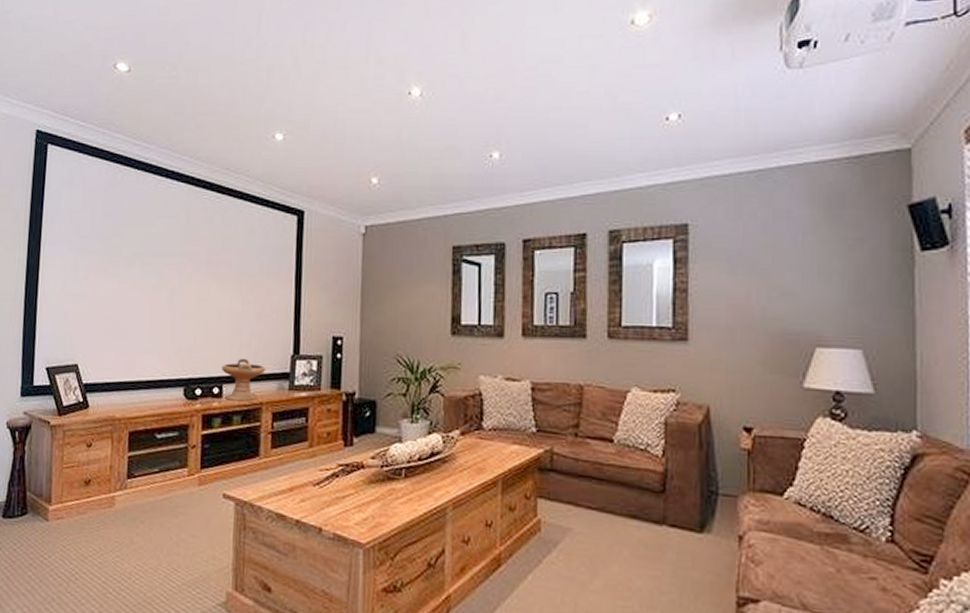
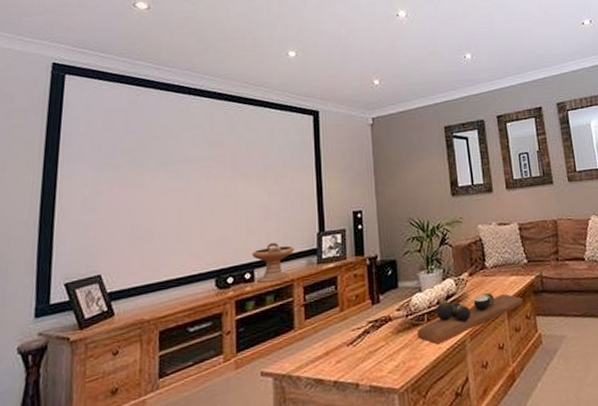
decorative tray: none [391,457,525,506] -> present [416,293,524,345]

